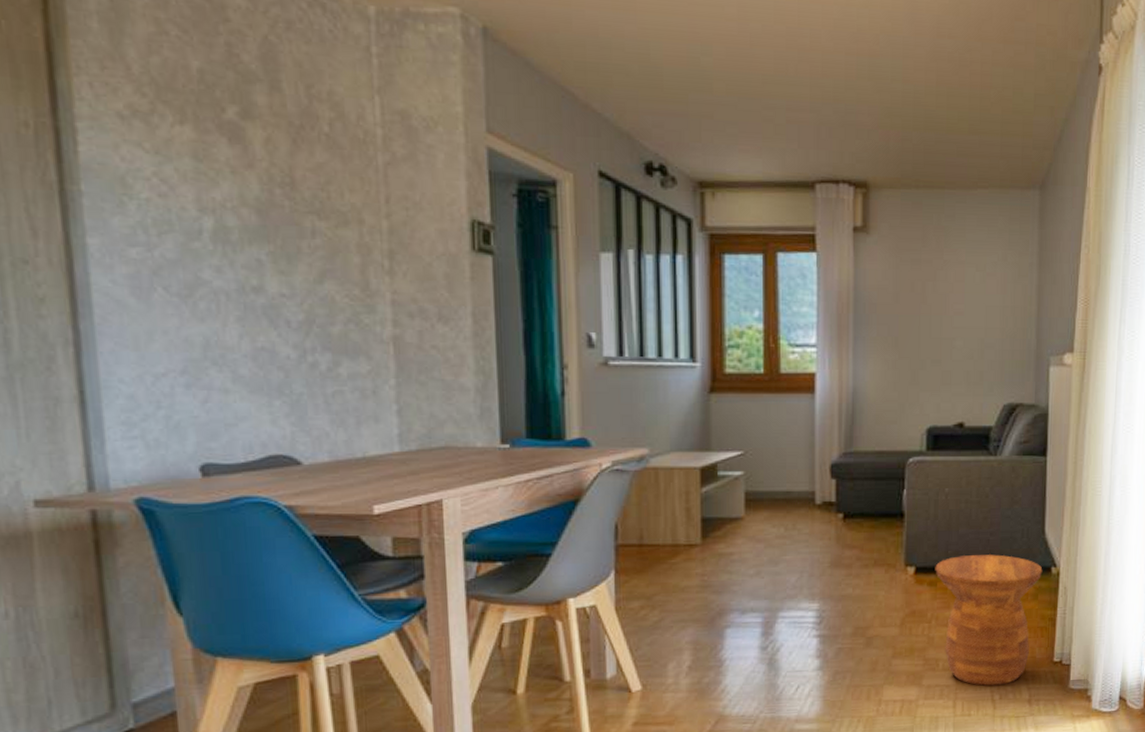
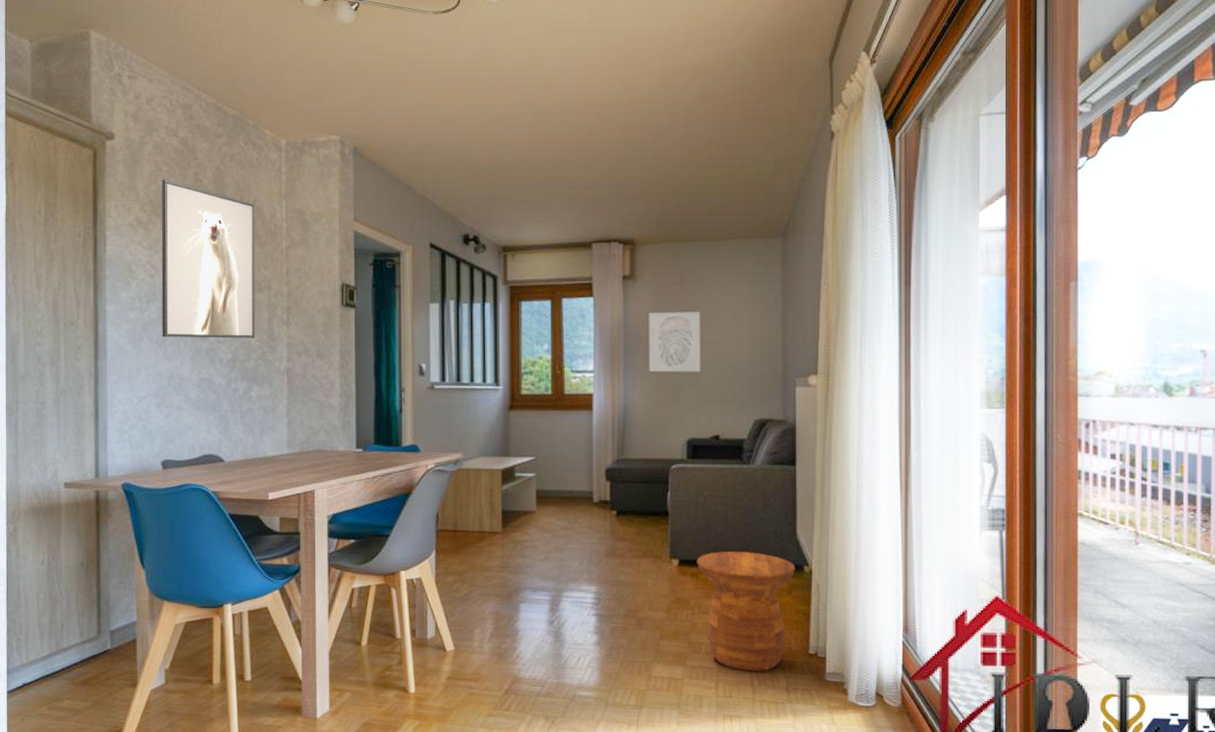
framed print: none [170,47,342,293] -> present [161,179,256,339]
wall art: none [883,273,946,348] -> present [649,312,701,373]

